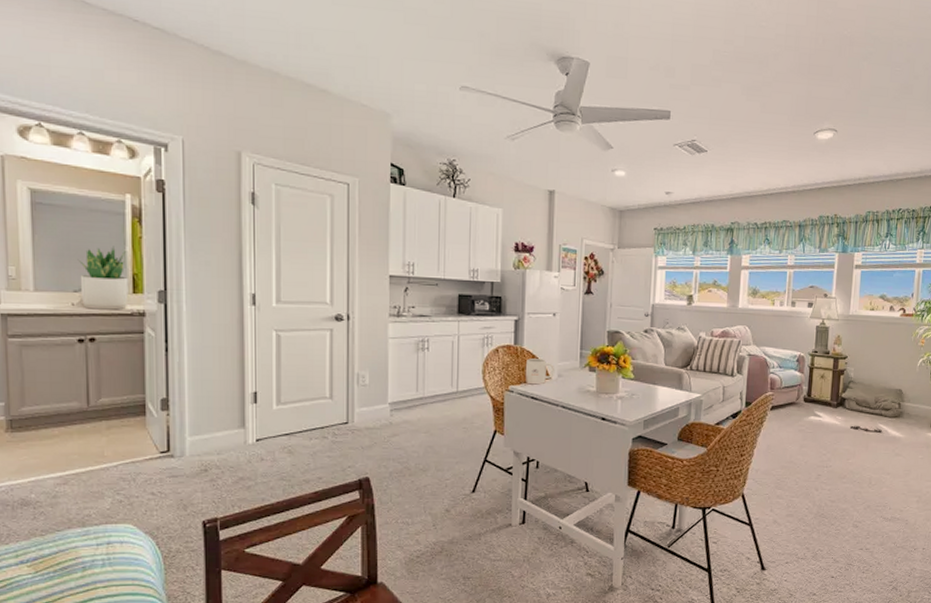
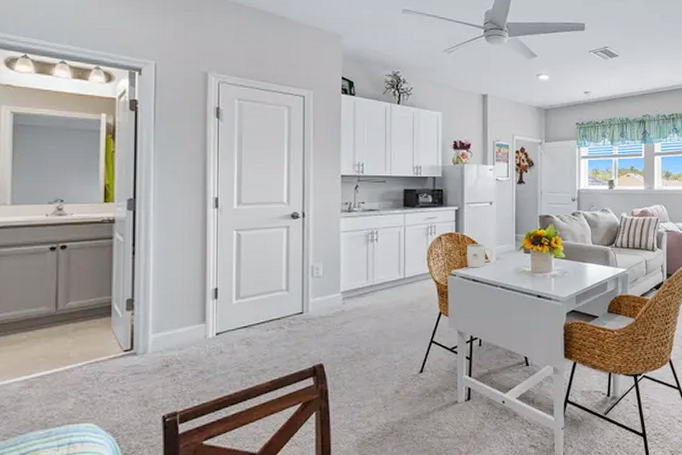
planter: present [77,246,129,310] -> none [54,160,100,219]

